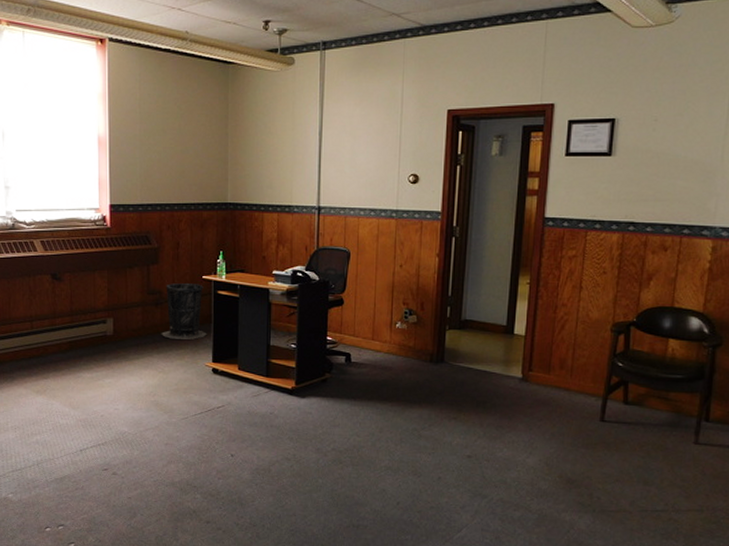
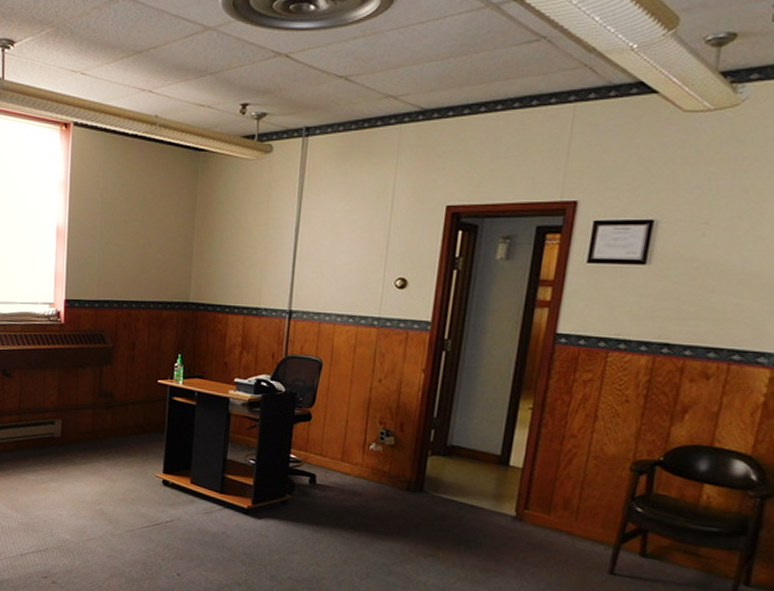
trash can: present [161,283,207,340] -> none [110,386,159,448]

